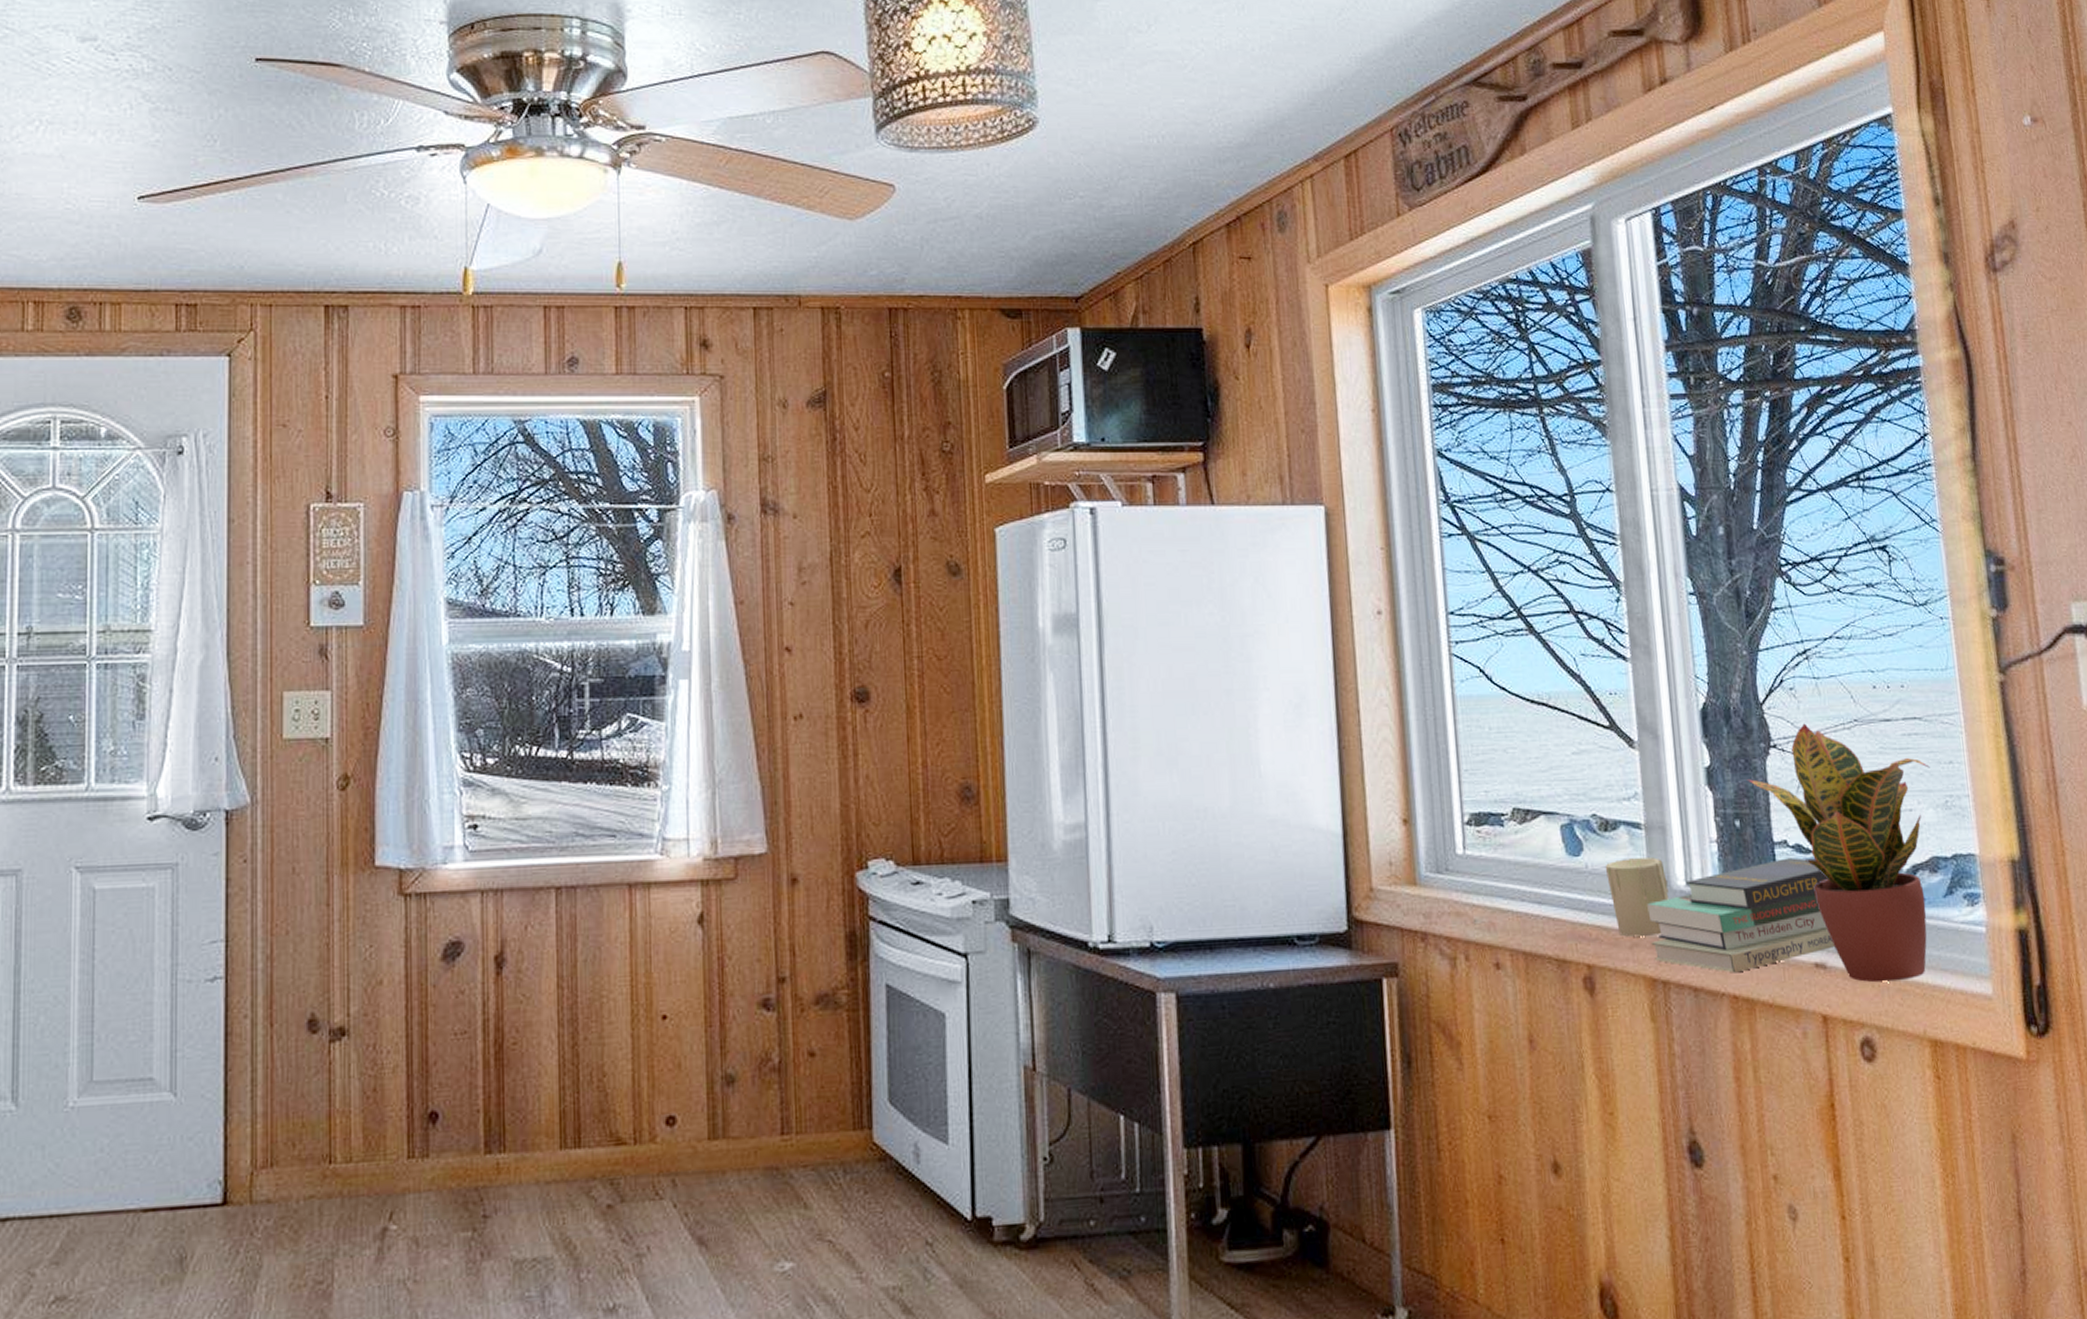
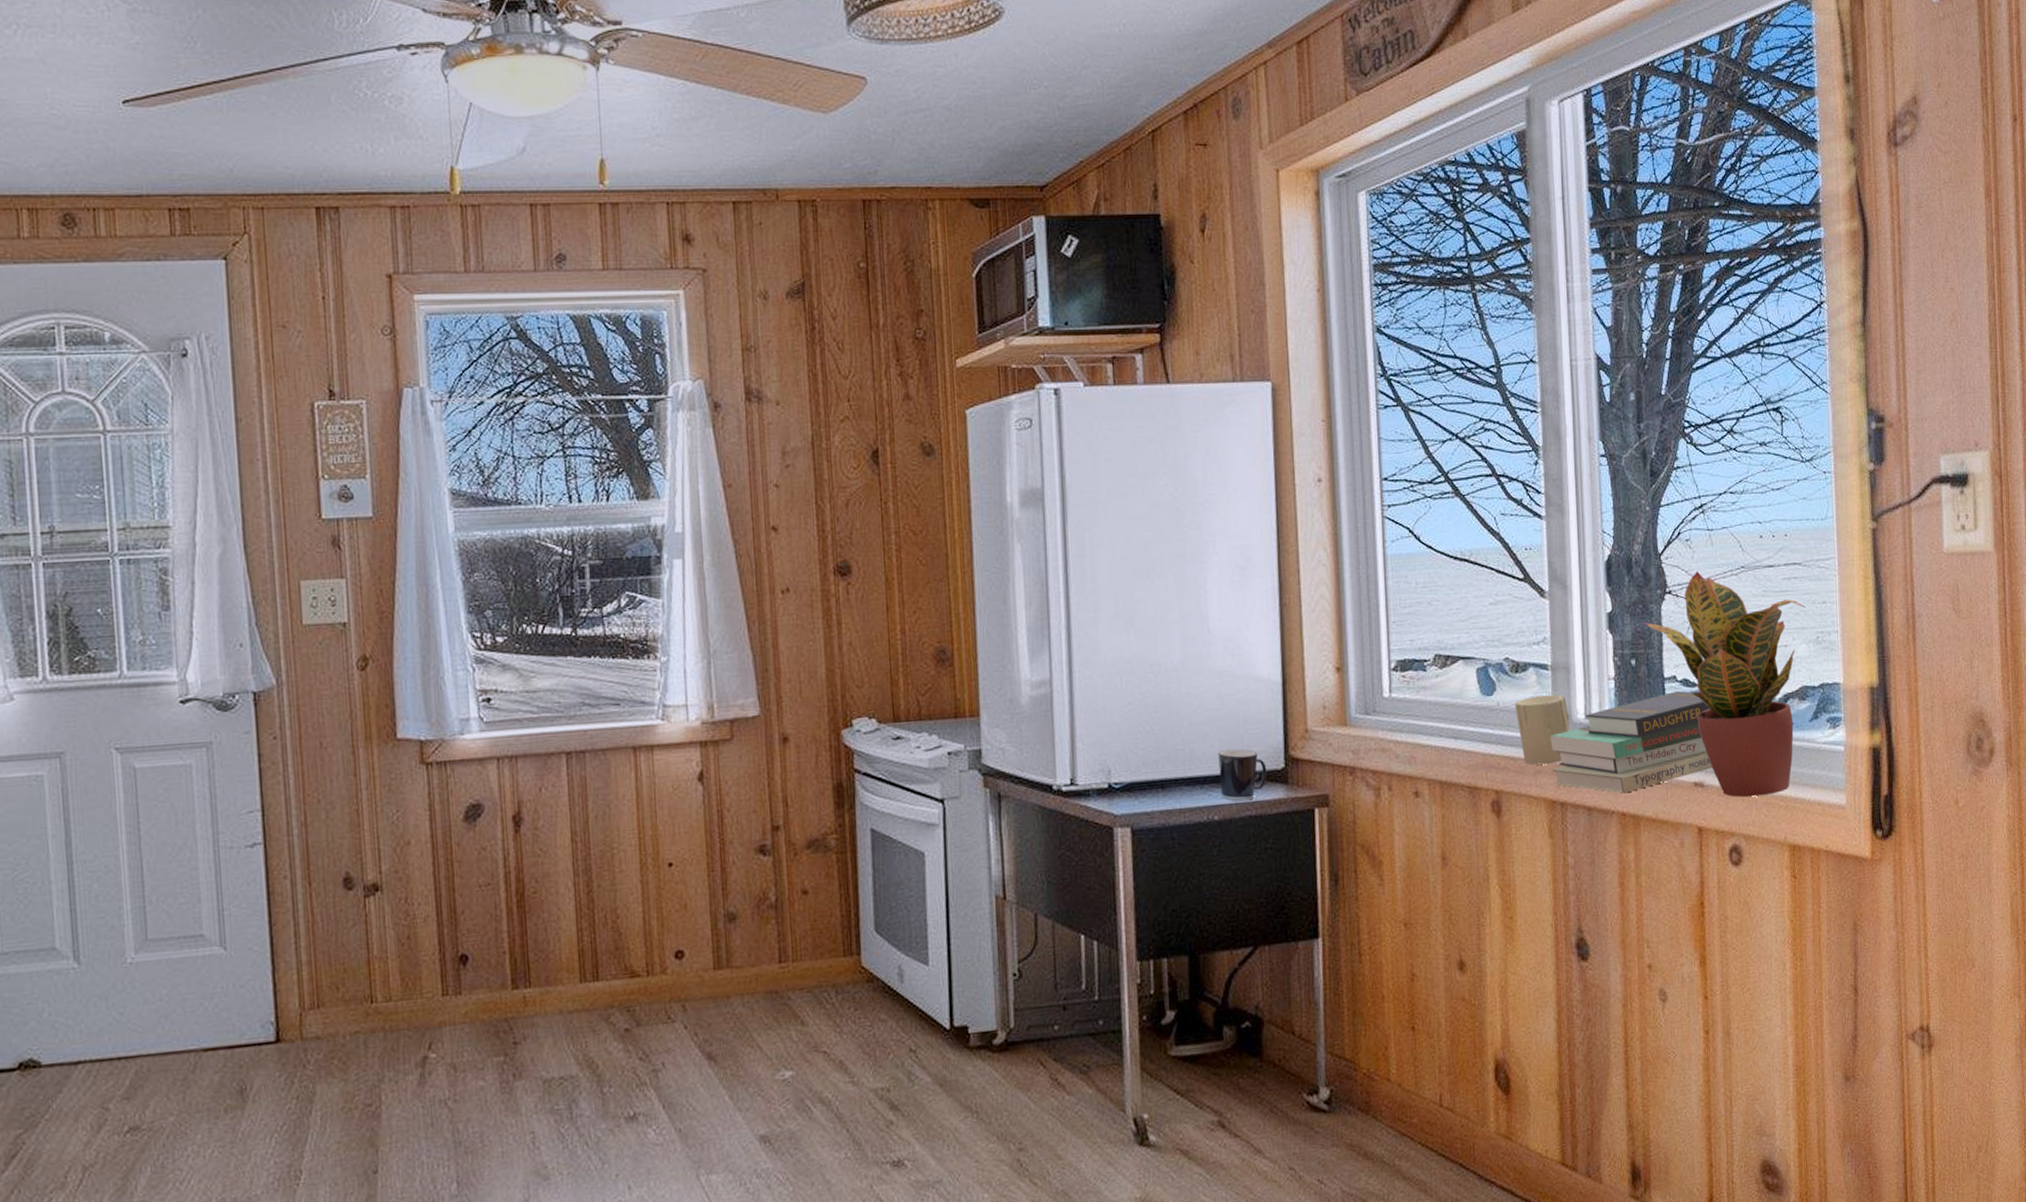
mug: none [1272,907,1328,968] -> present [1218,749,1267,802]

